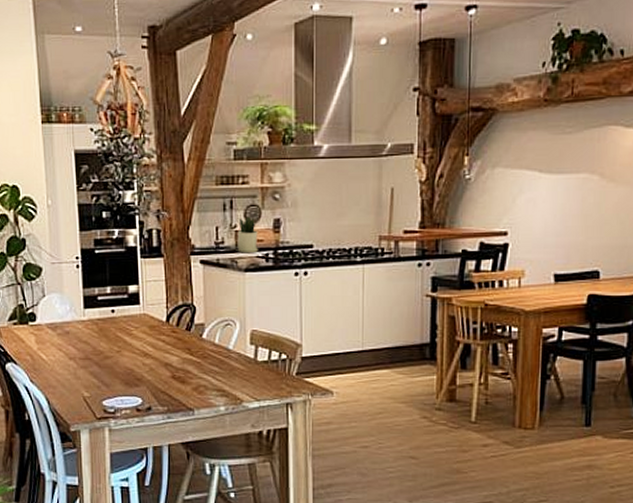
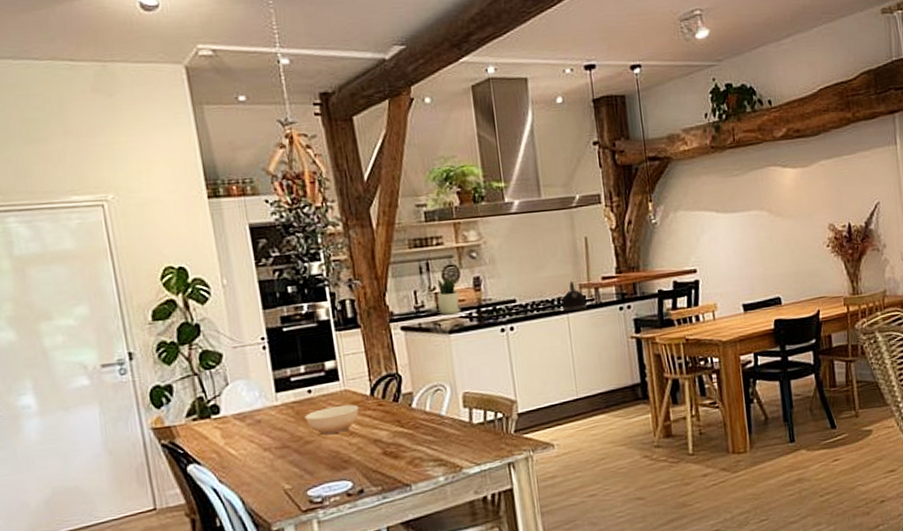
bowl: none [107,328,155,352] -> present [305,404,360,435]
kettle: none [359,231,384,262] -> present [562,280,587,312]

